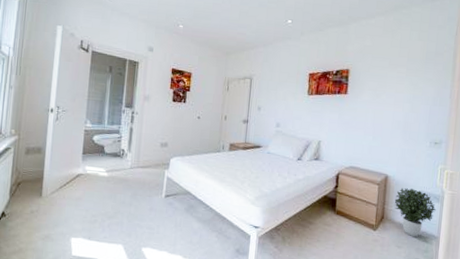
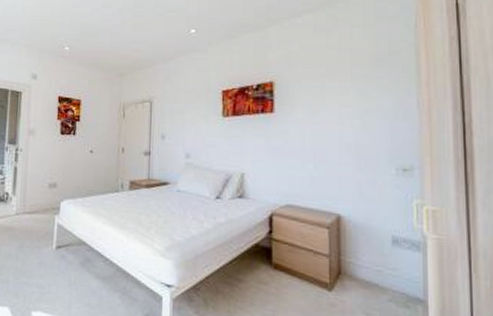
potted plant: present [394,188,436,238] -> none [354,232,417,301]

